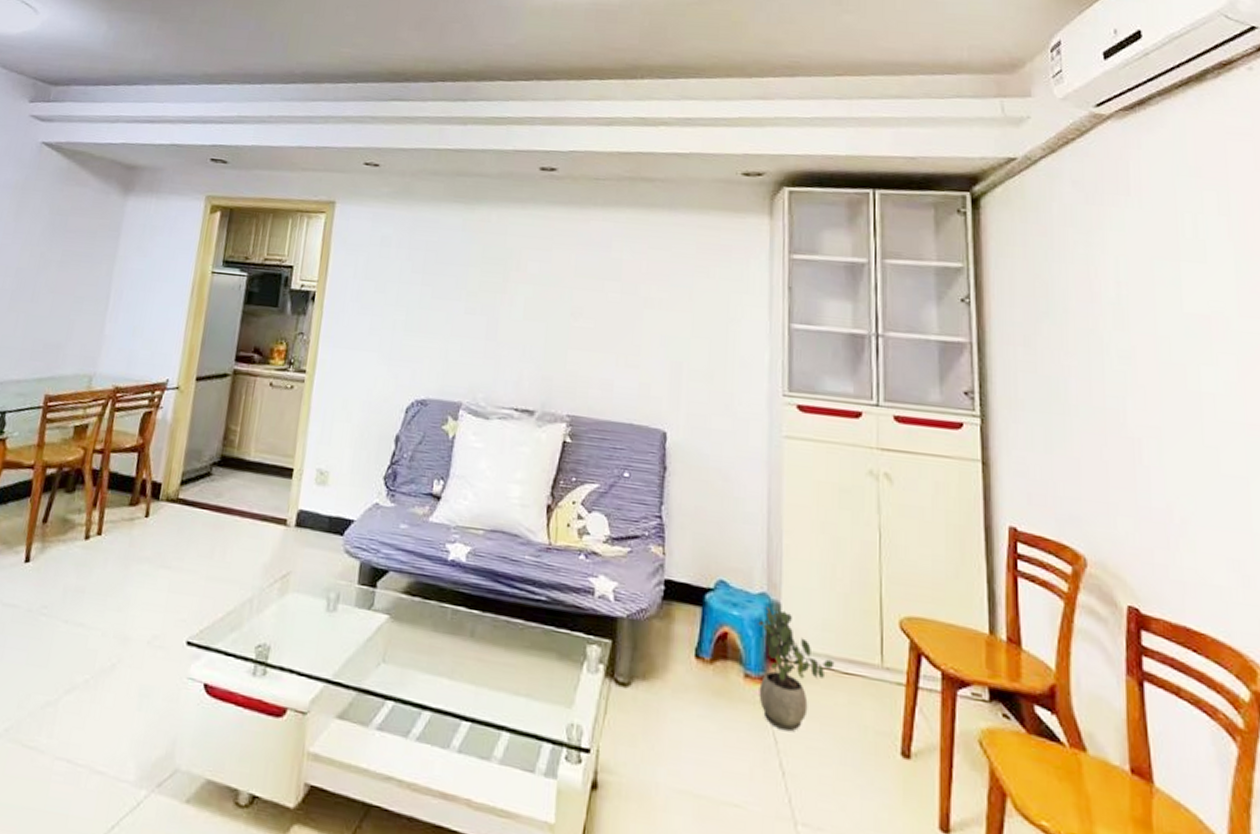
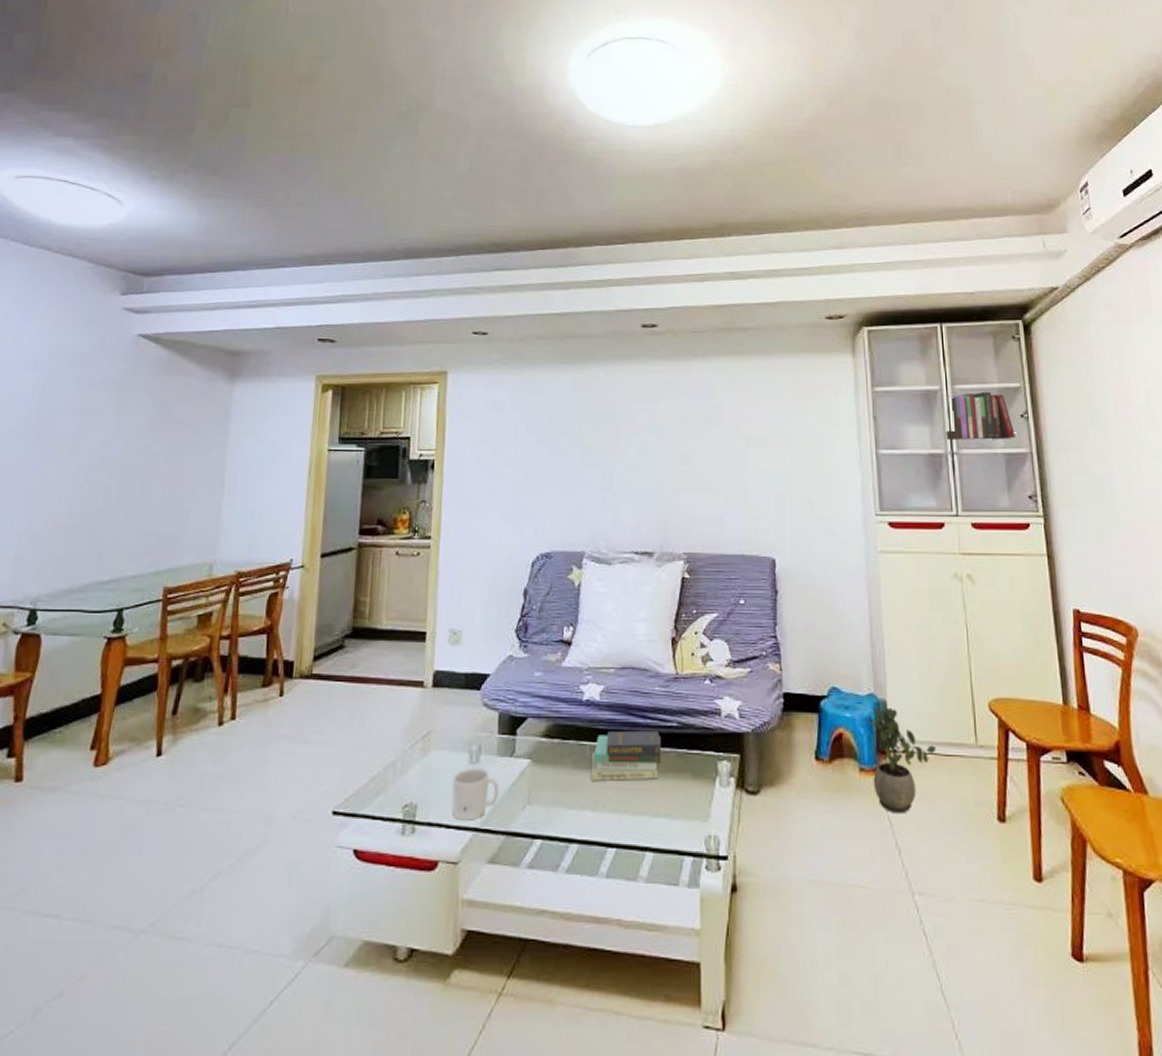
mug: none [304,615,355,672] -> present [451,768,499,822]
books: none [450,596,528,655] -> present [590,730,662,781]
books: none [871,269,953,326] -> present [946,391,1015,441]

